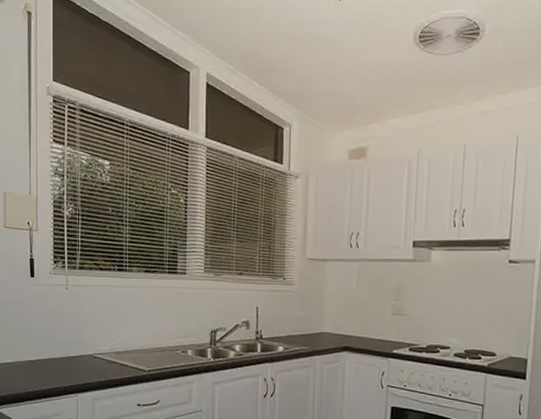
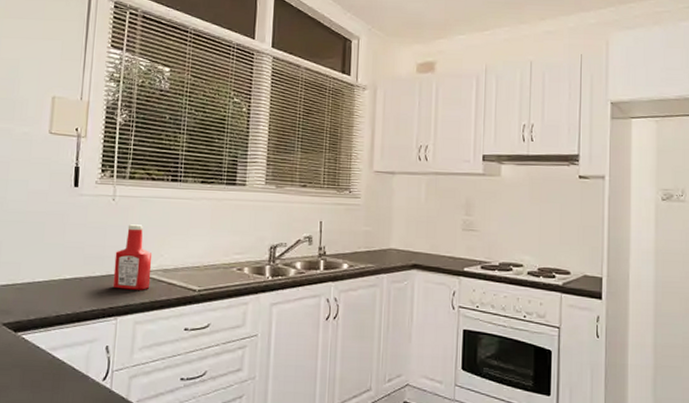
ketchup bottle: none [72,311,105,370] -> present [113,224,153,290]

